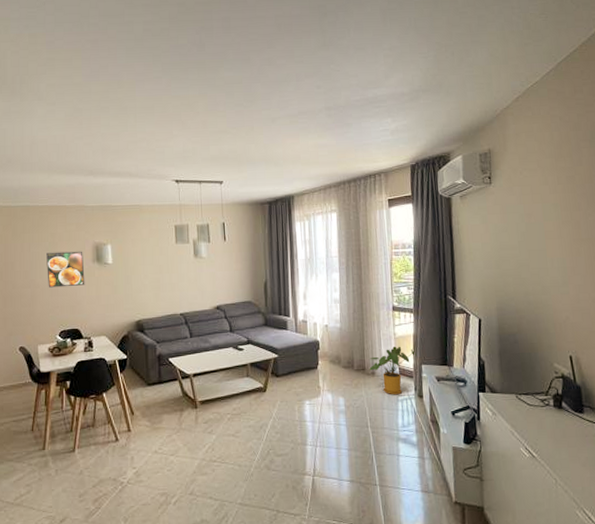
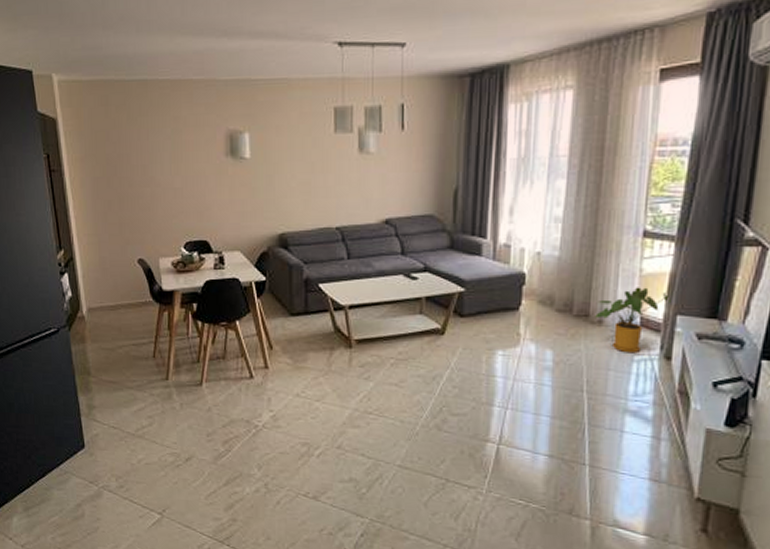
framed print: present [46,251,85,288] -> none [168,141,216,188]

